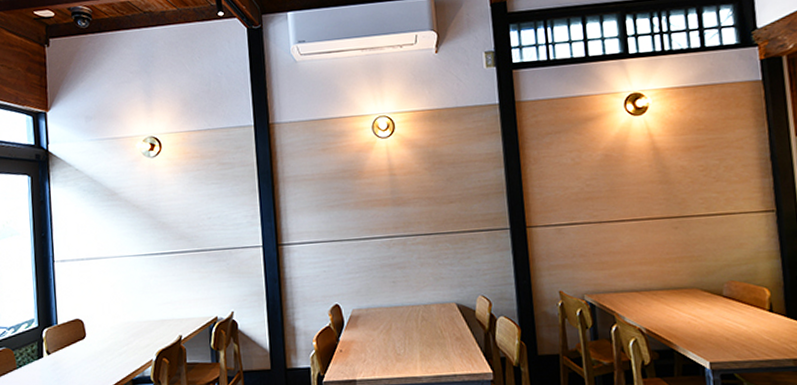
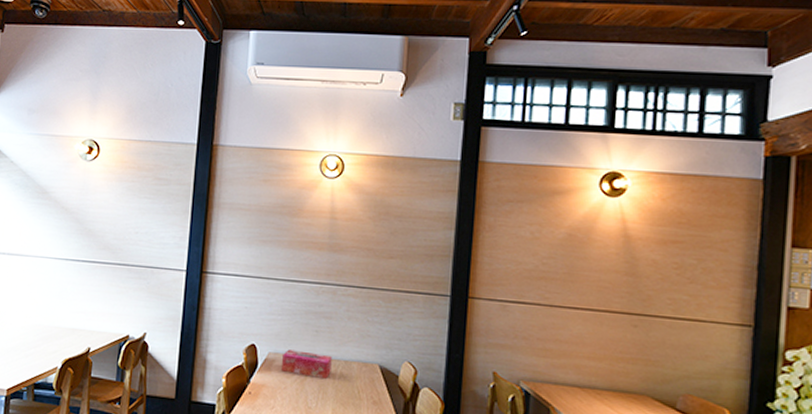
tissue box: none [366,302,413,326] -> present [280,349,332,379]

